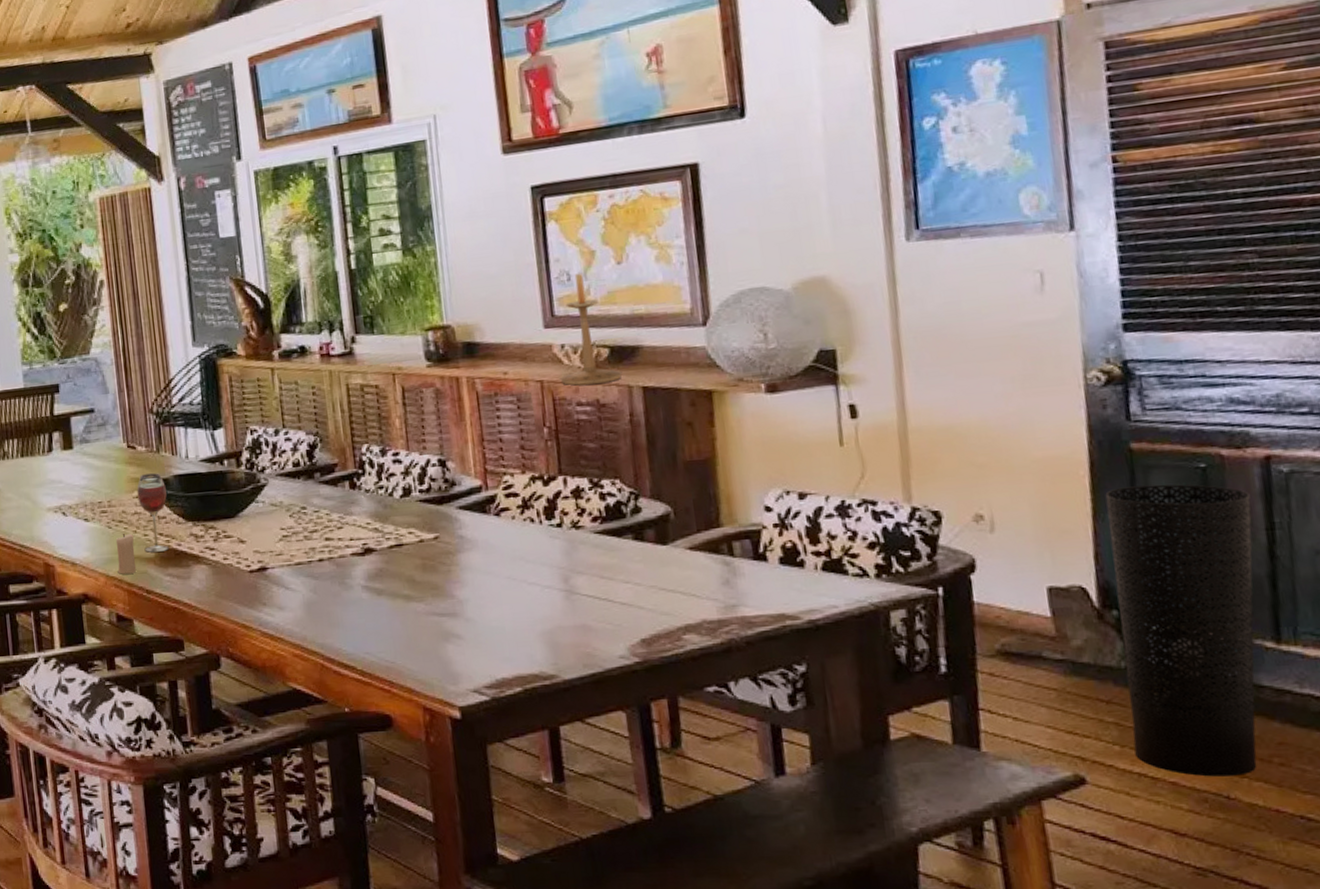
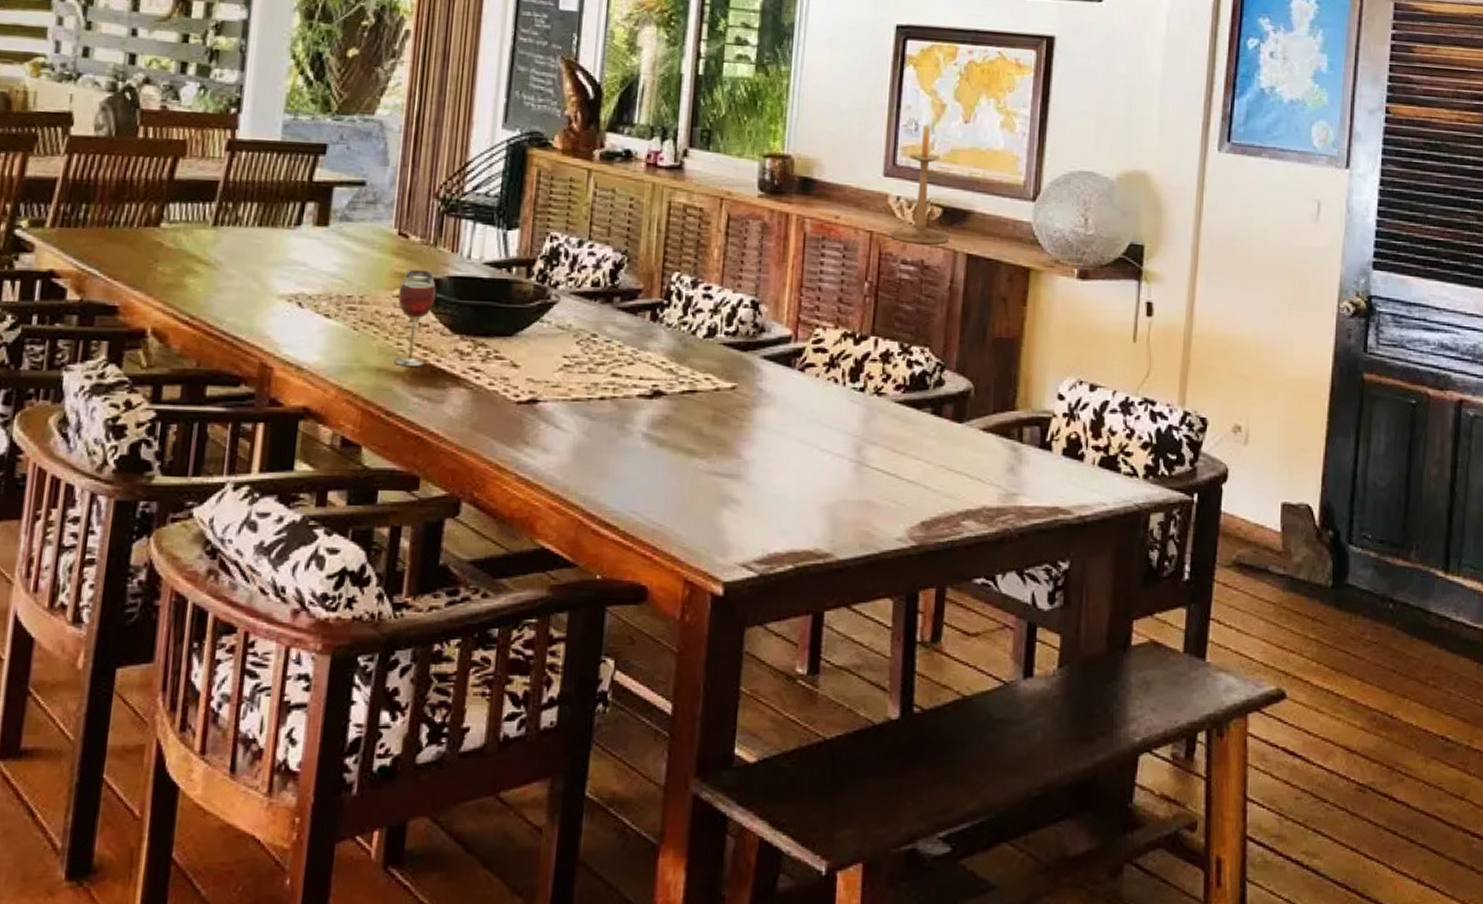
candle: present [115,533,137,574] -> none [354,339,383,389]
umbrella stand: present [1105,484,1257,777] -> none [1327,414,1444,696]

